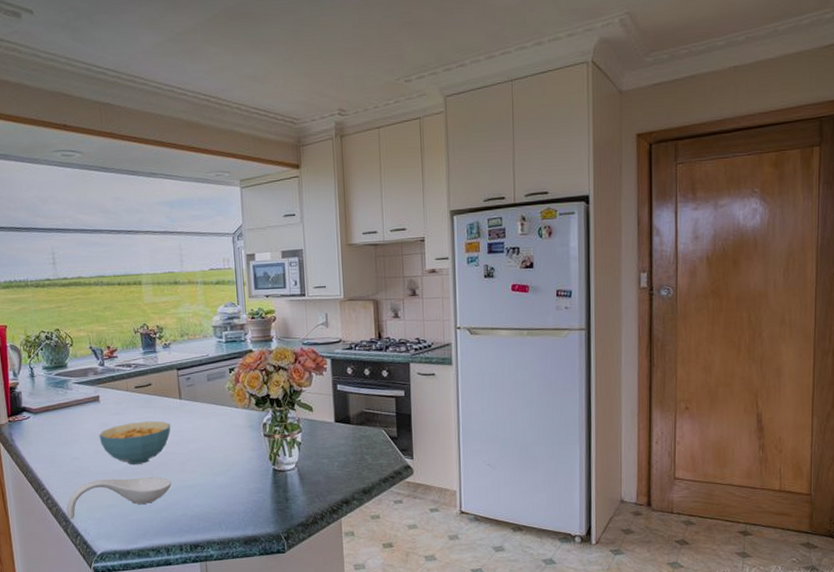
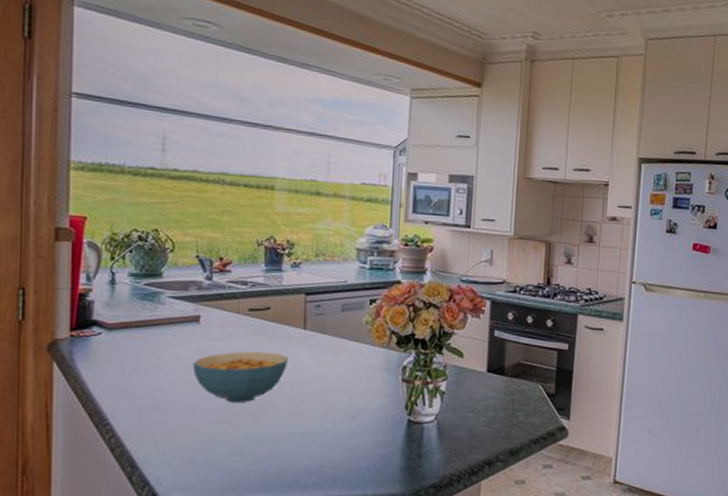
spoon rest: present [66,477,172,520] -> none [134,417,280,466]

